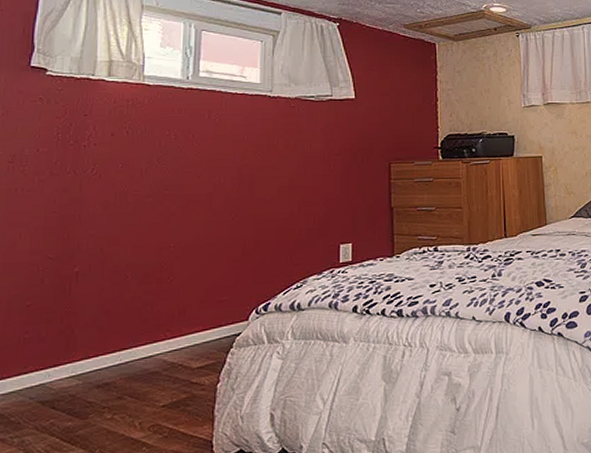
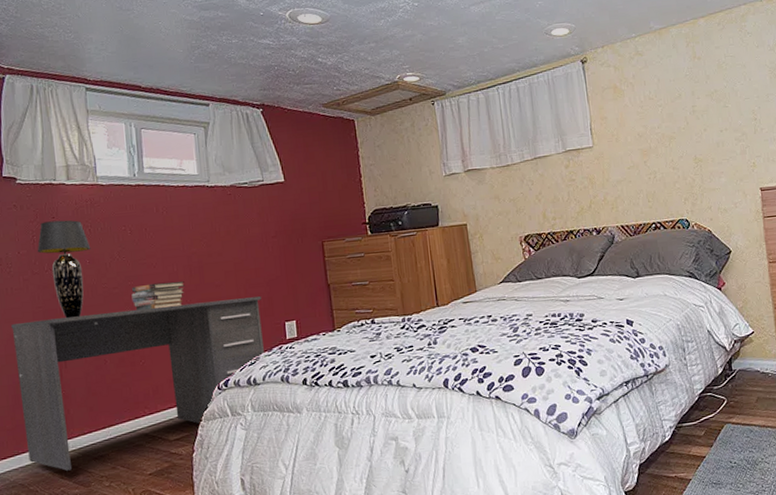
desk: none [14,216,316,401] -> present [11,296,265,472]
table lamp: none [60,119,126,227] -> present [37,220,91,319]
book stack: none [167,193,231,222] -> present [131,281,185,310]

